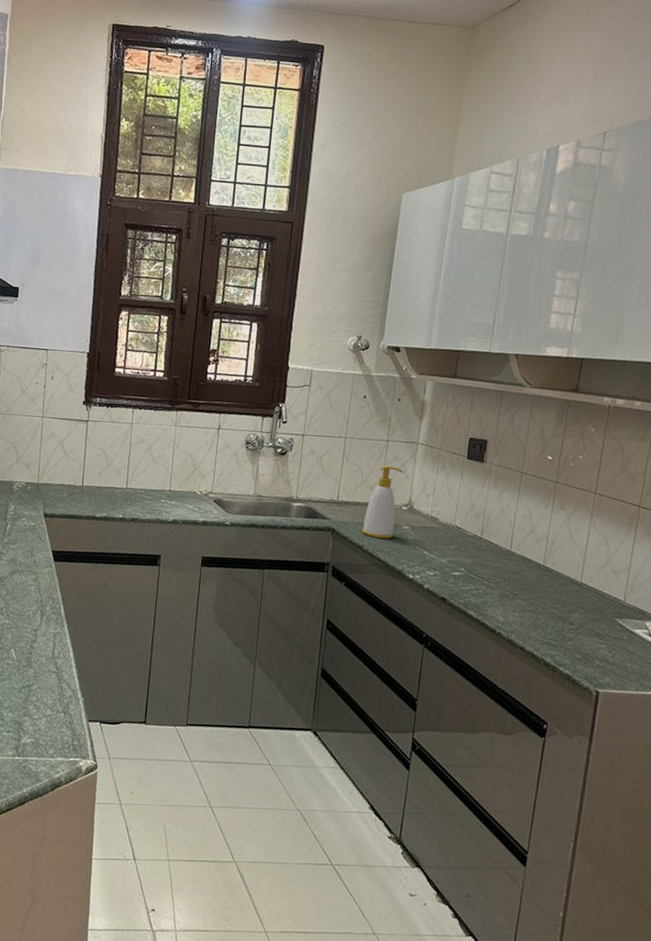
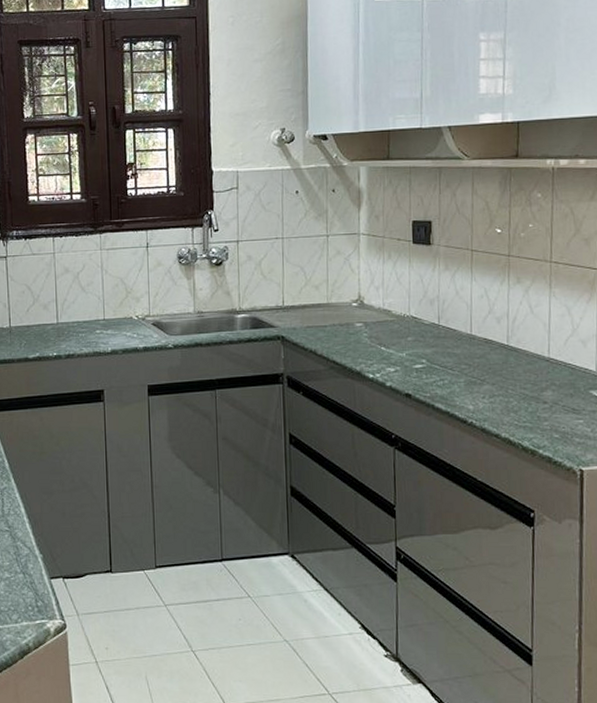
soap bottle: present [362,465,404,539] -> none [313,261,348,340]

